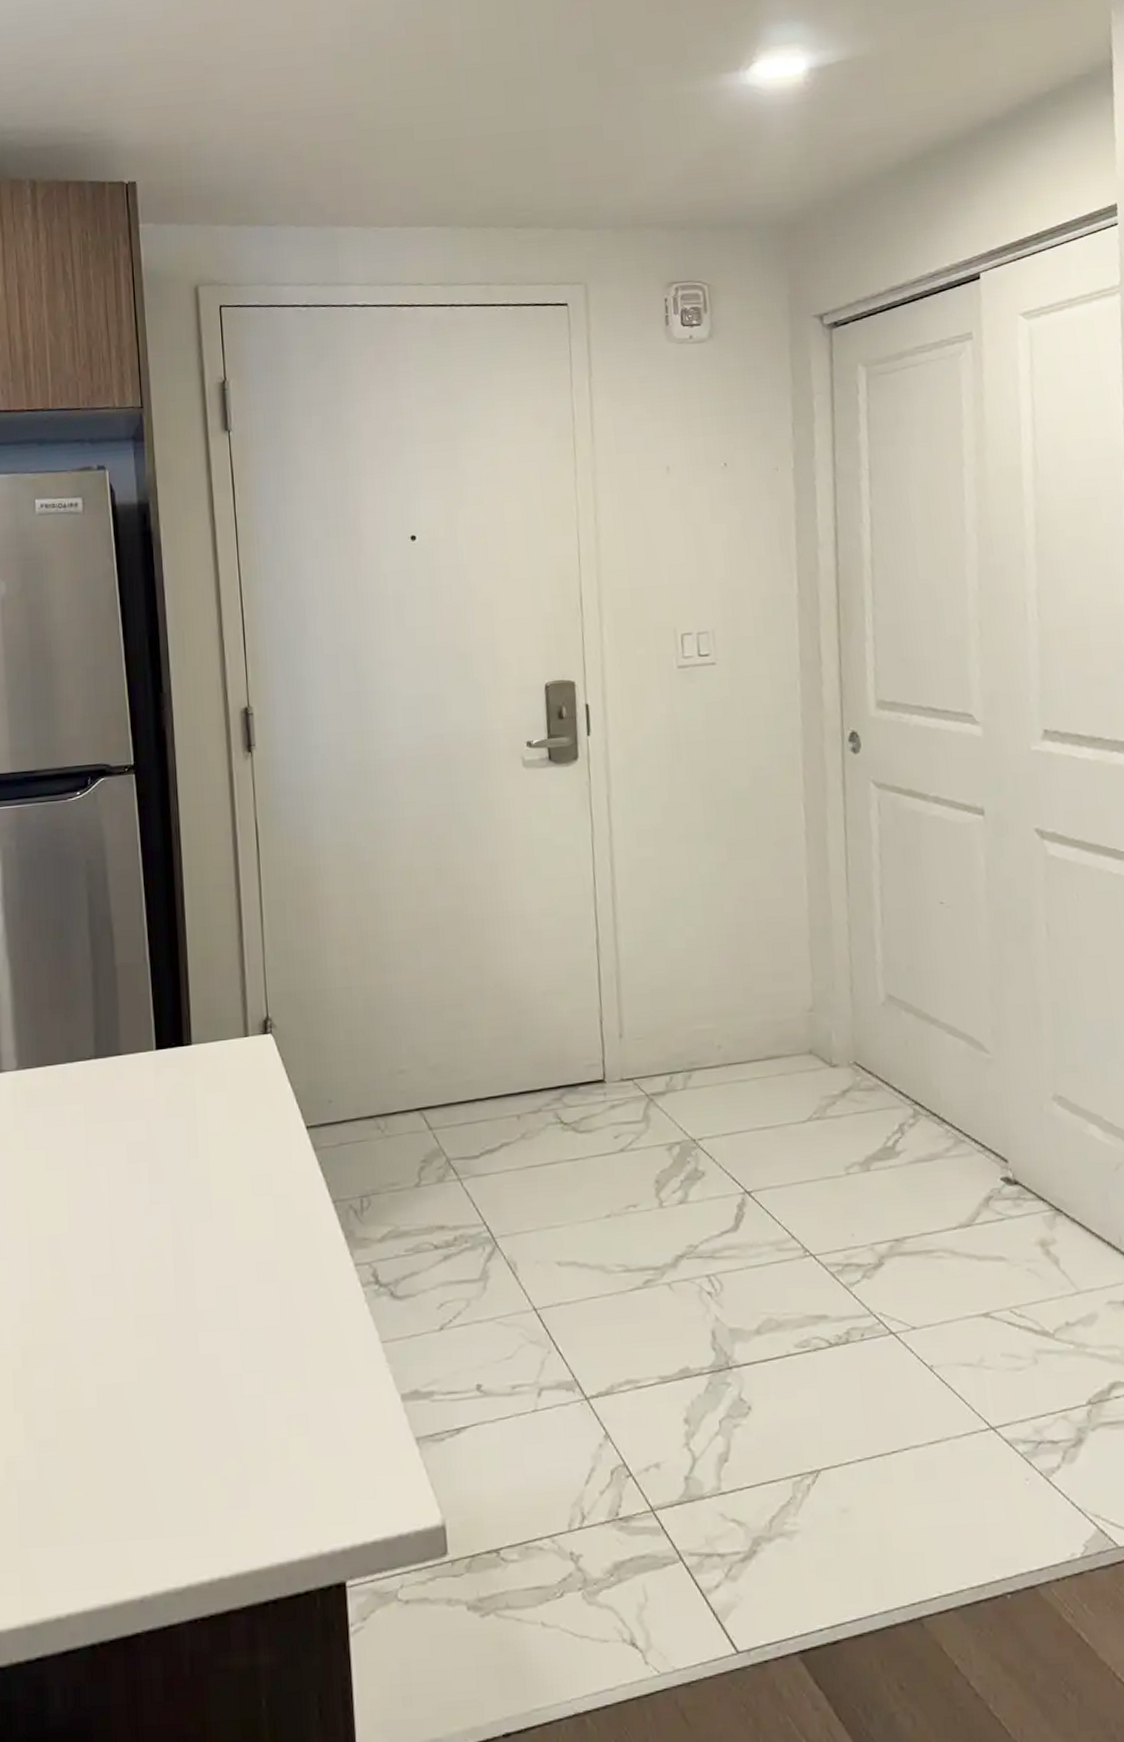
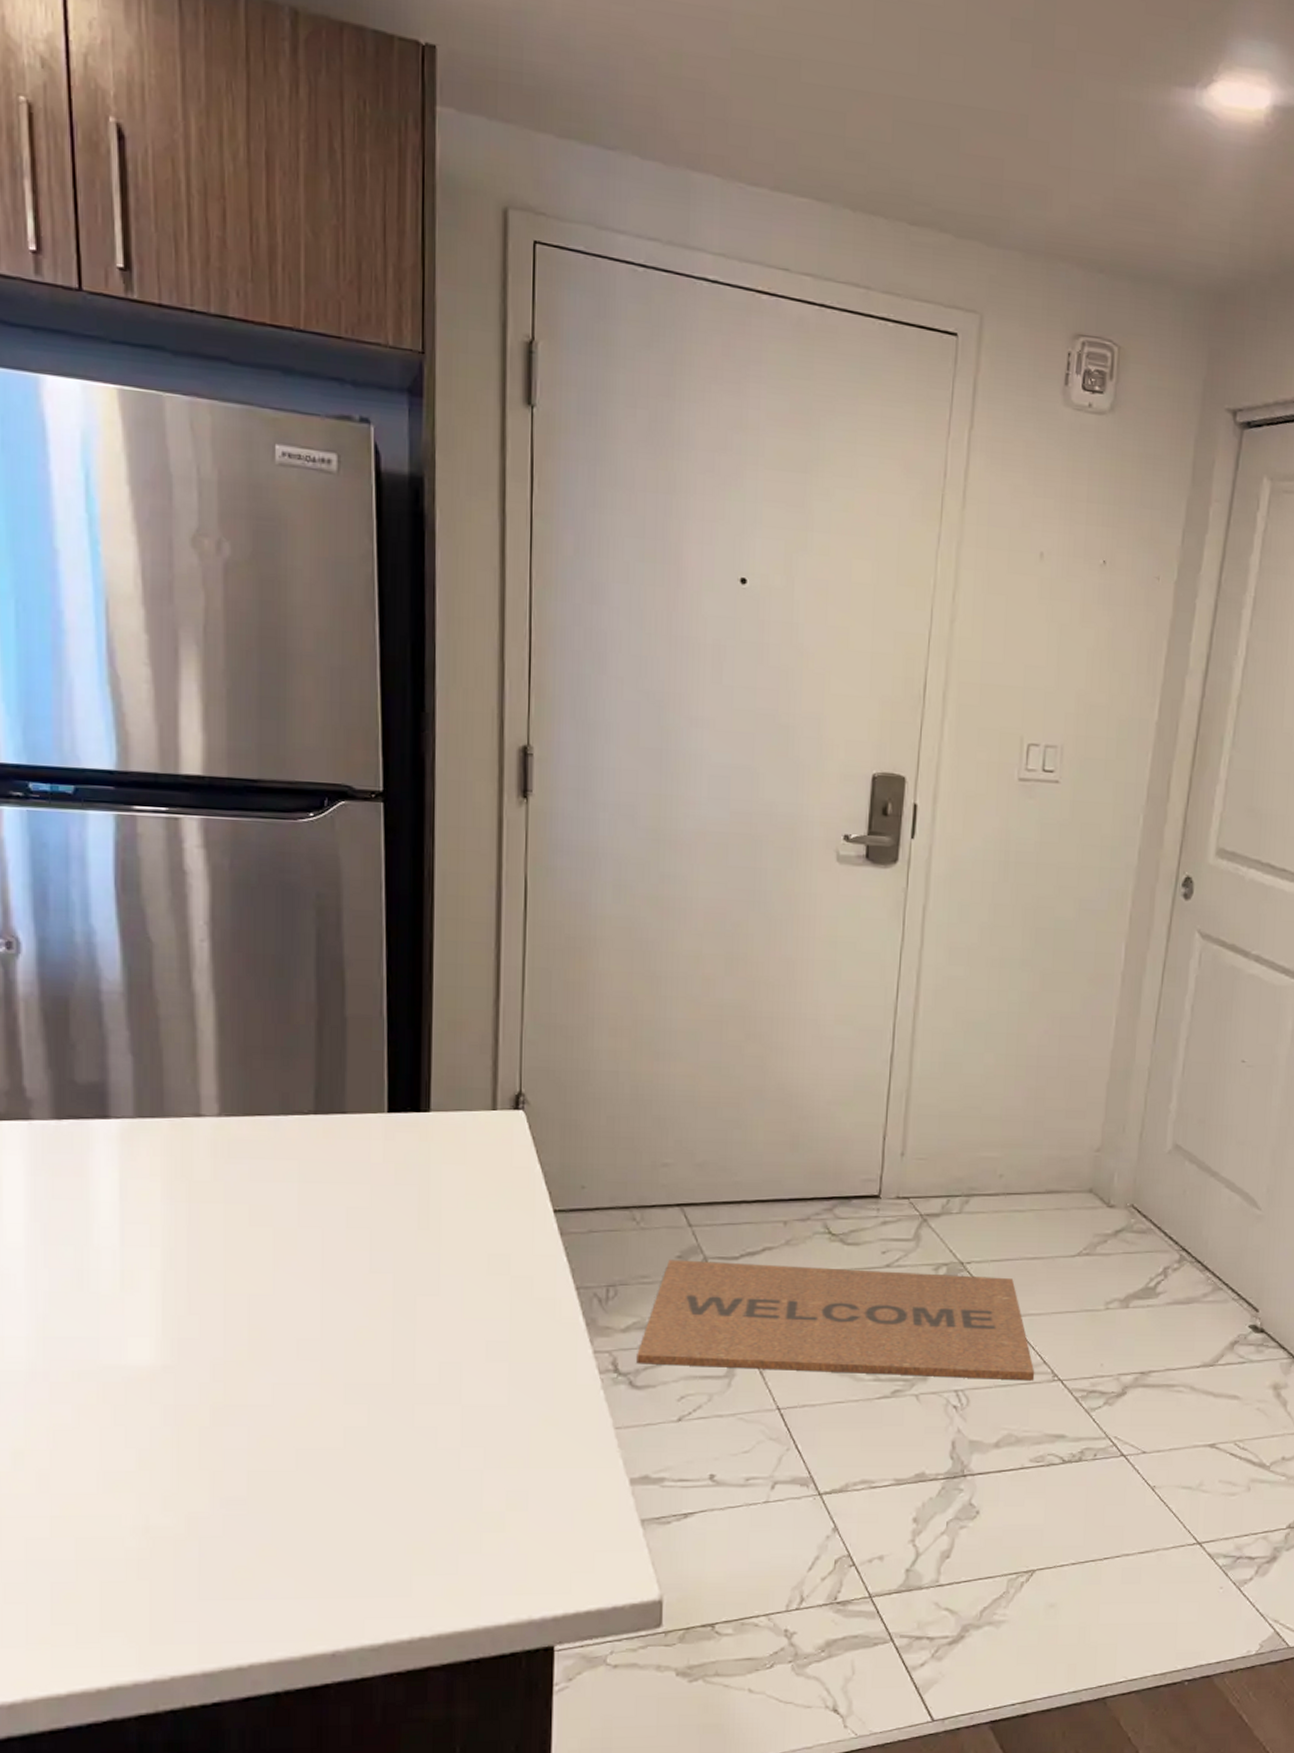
doormat: none [394,1151,786,1274] -> present [637,1259,1035,1381]

